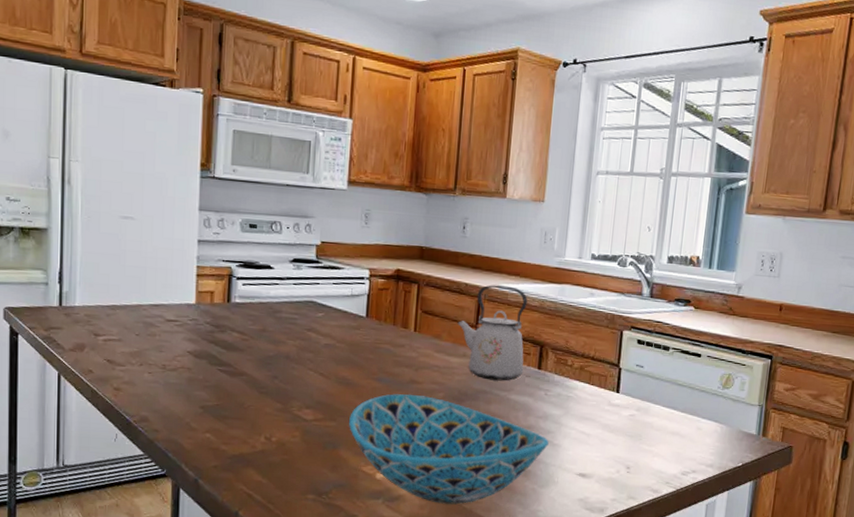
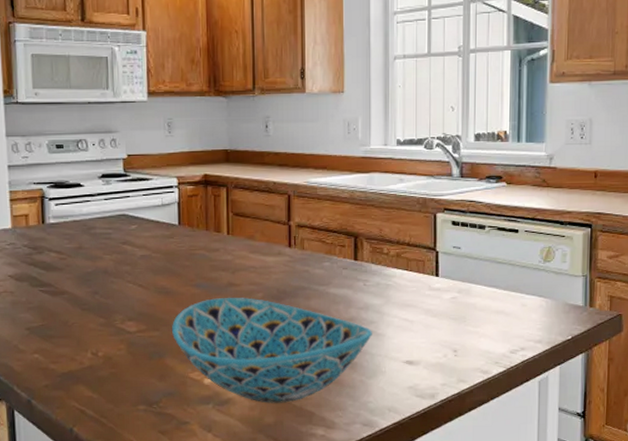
kettle: present [457,285,528,381] -> none [269,180,340,276]

